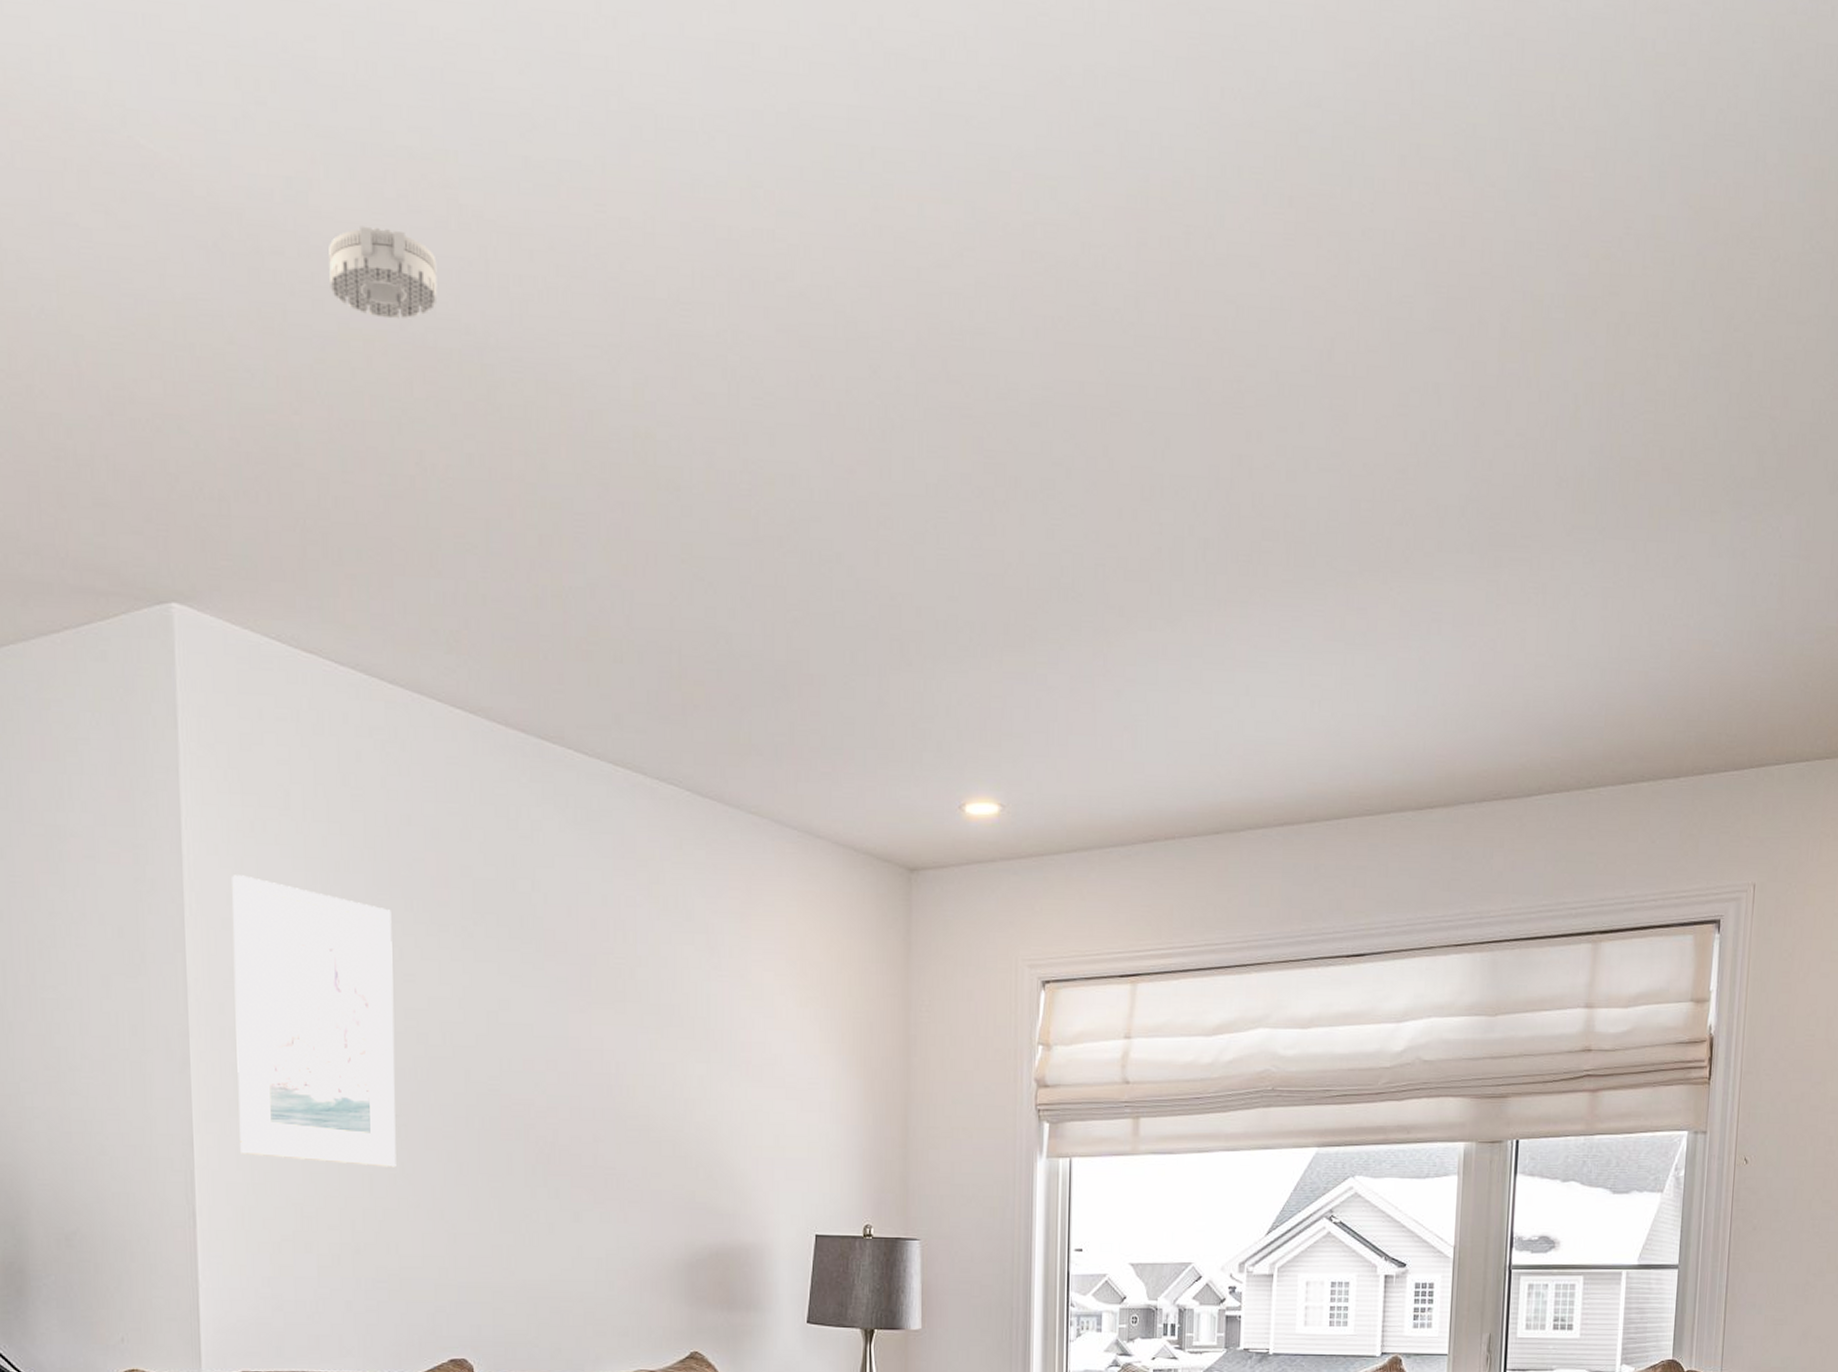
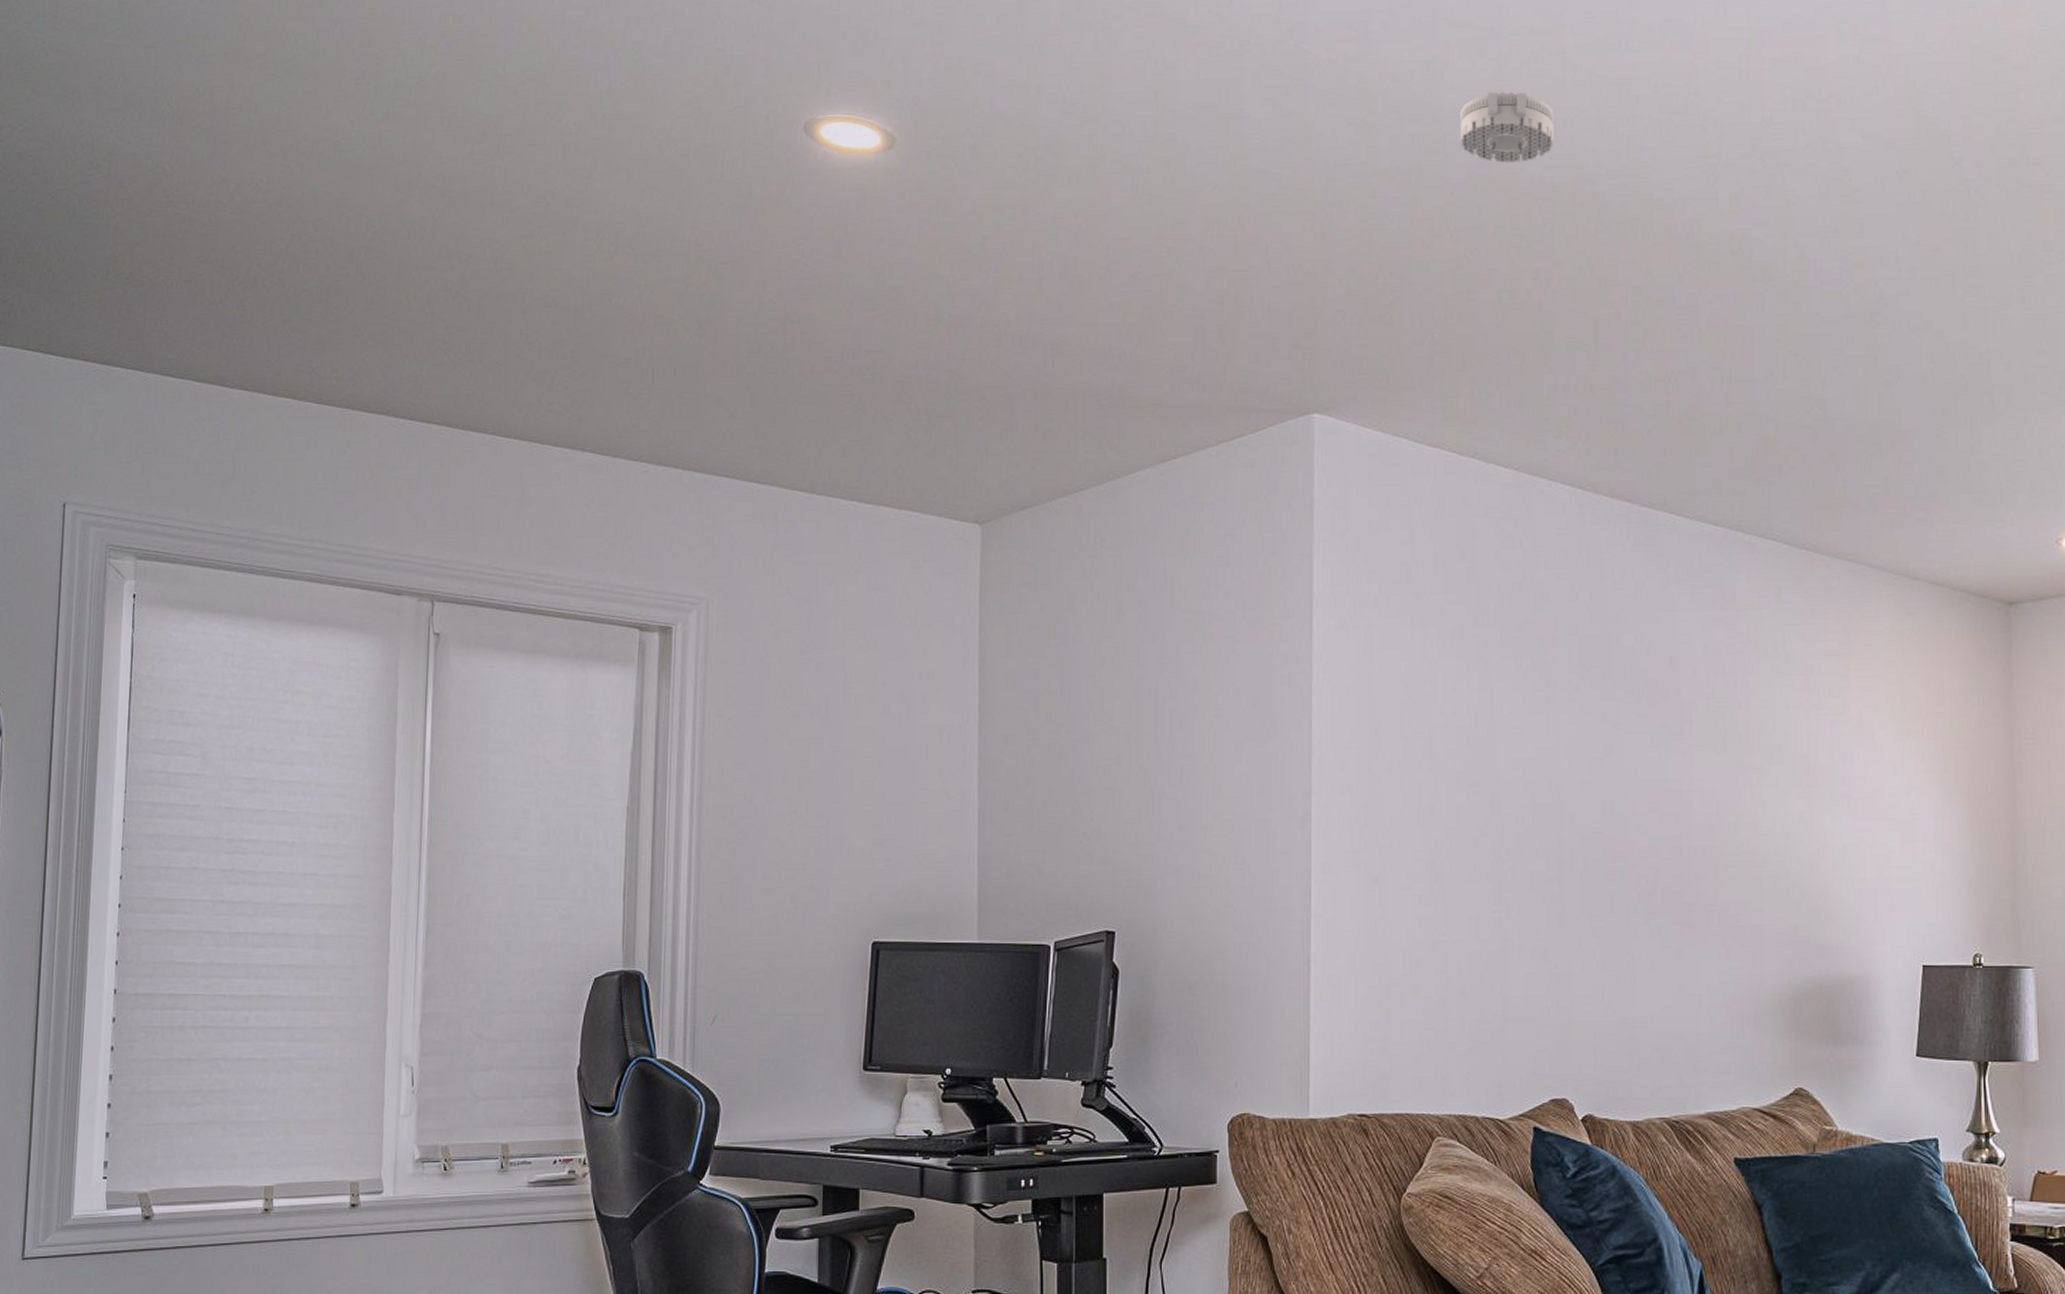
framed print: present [232,875,396,1167] -> none [1355,645,1503,911]

